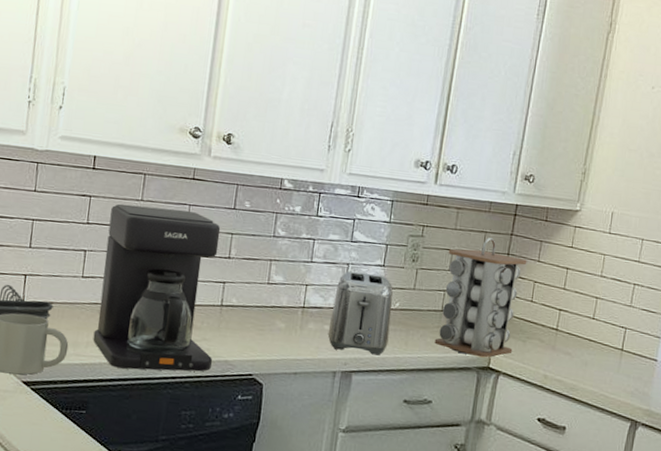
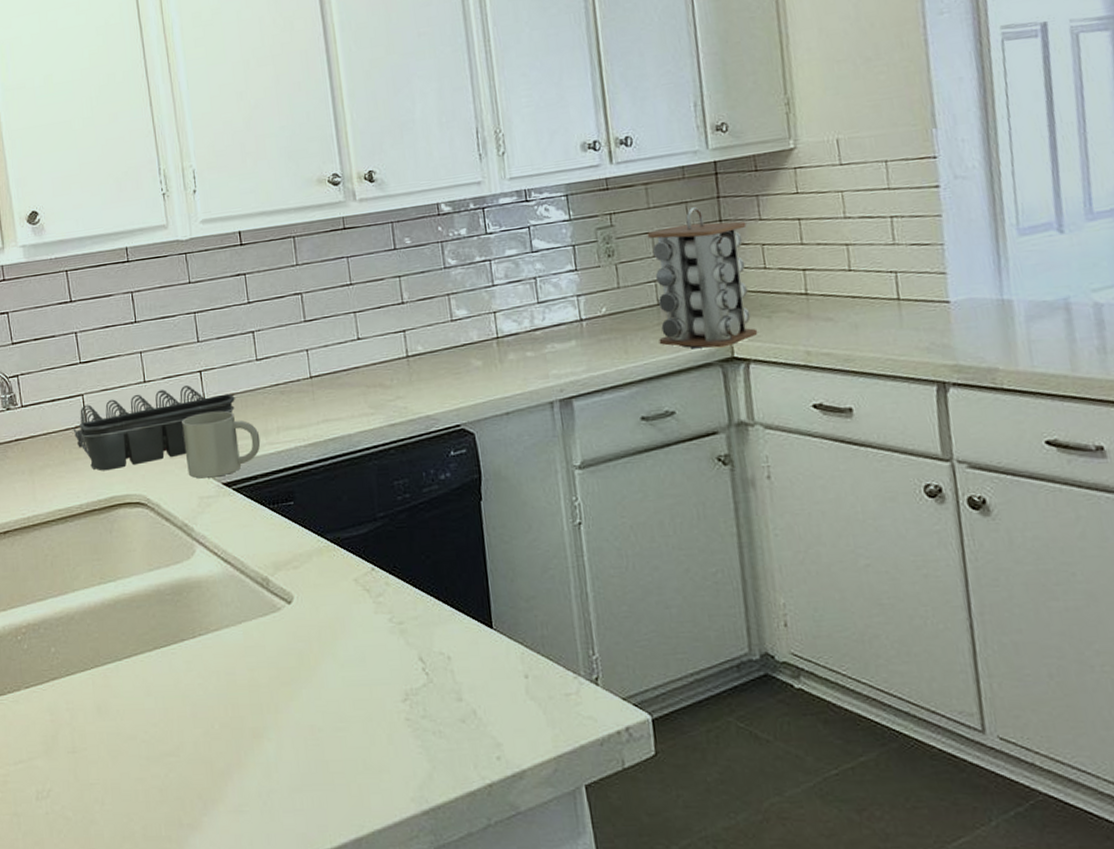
coffee maker: present [93,203,221,372] -> none [268,263,413,449]
toaster: present [328,271,393,356] -> none [528,281,605,377]

